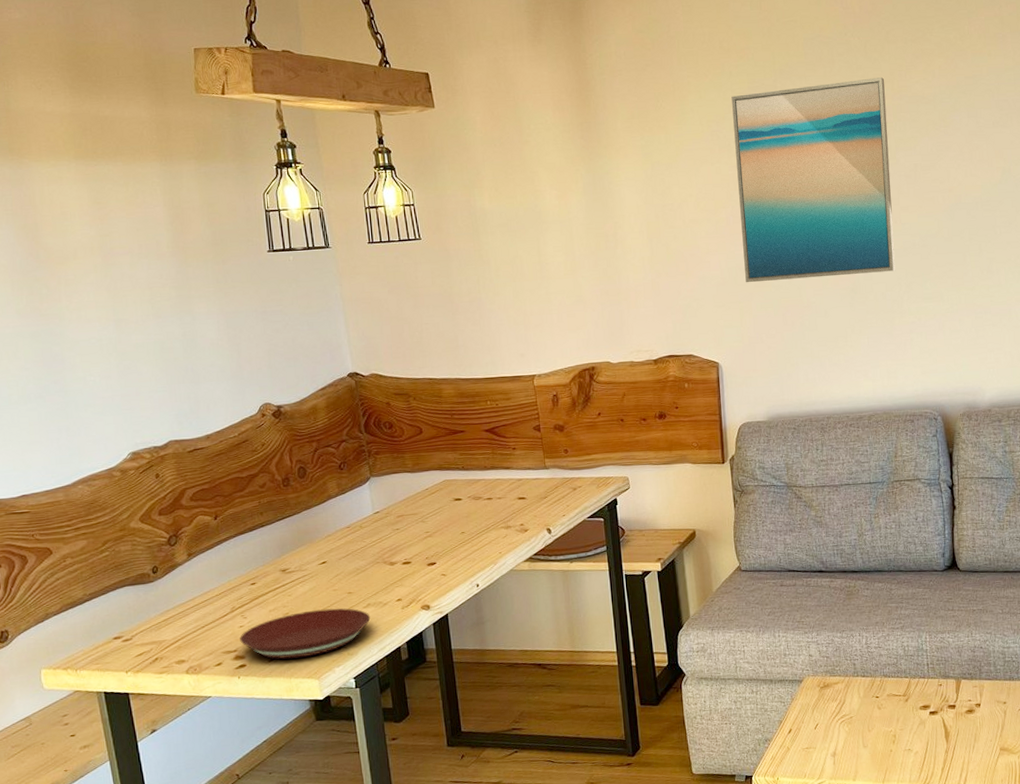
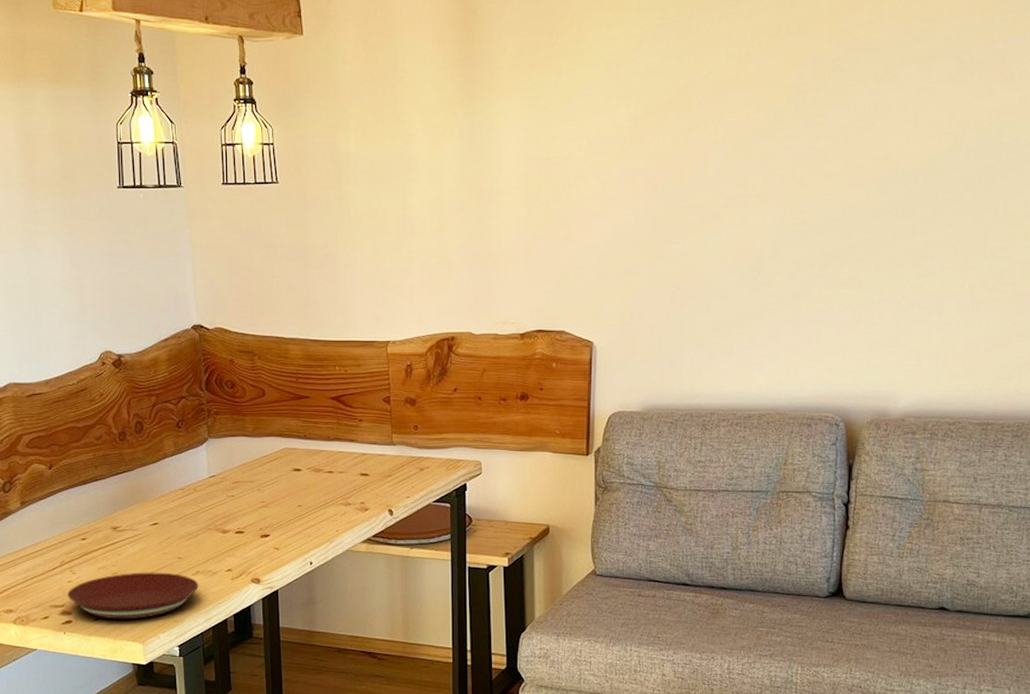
wall art: present [731,77,896,283] -> none [633,18,822,254]

